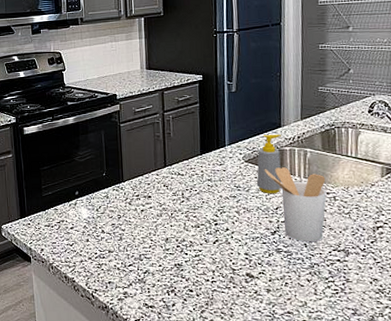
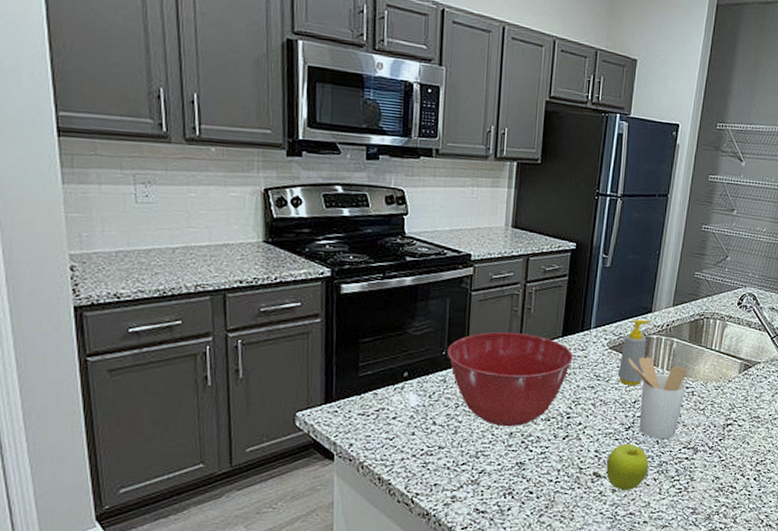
mixing bowl: none [106,154,213,234] -> present [447,332,574,427]
fruit: none [258,246,301,290] -> present [606,443,649,490]

